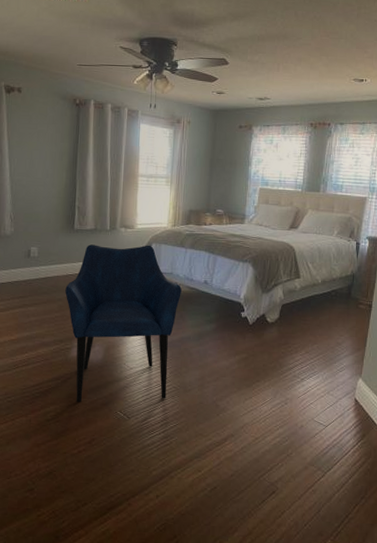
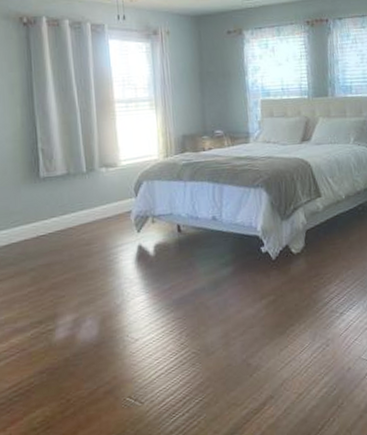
armchair: present [65,244,182,402] -> none [37,183,187,397]

